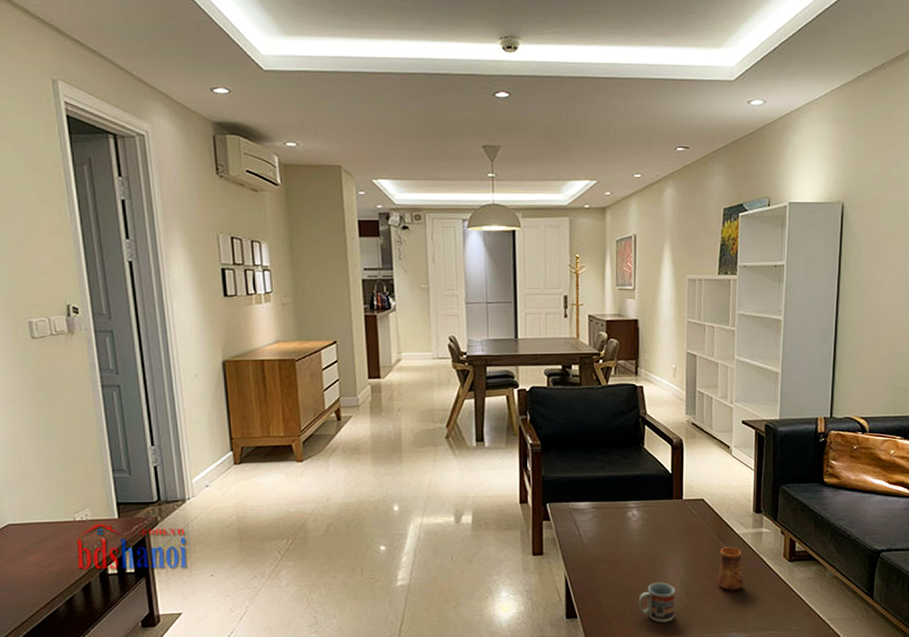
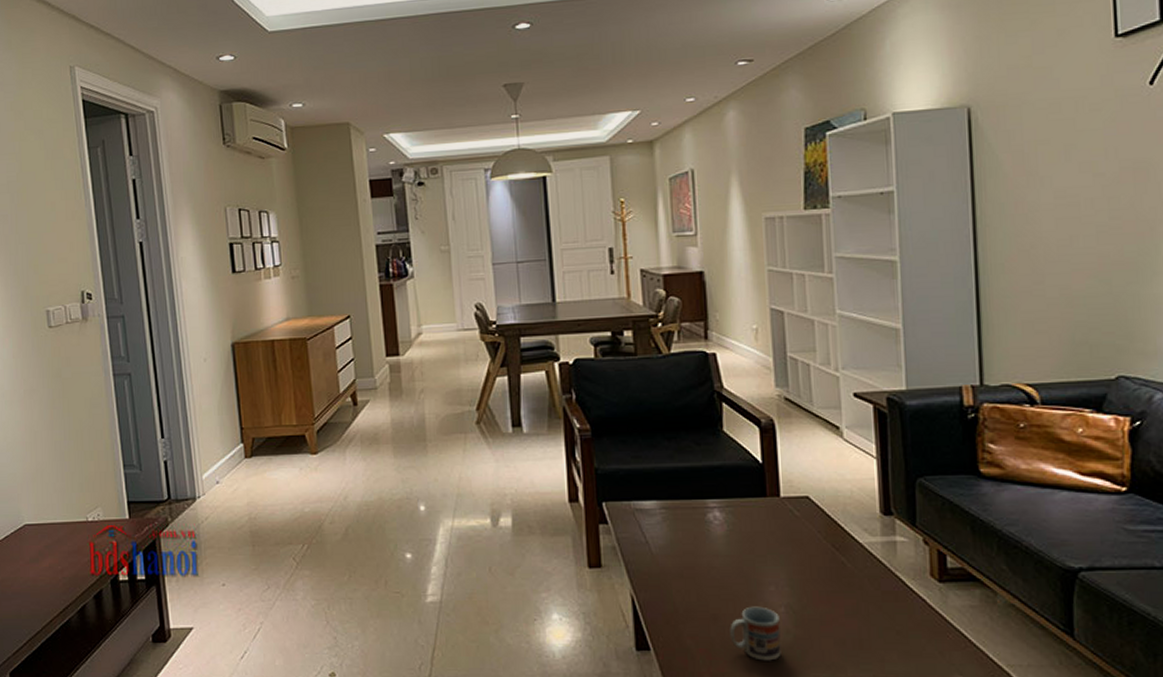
cup: present [716,547,744,591] -> none [836,561,876,620]

